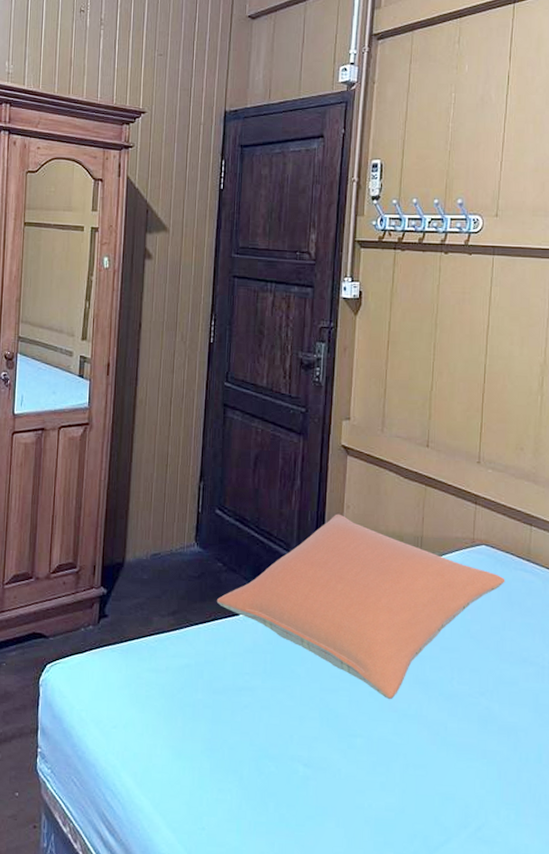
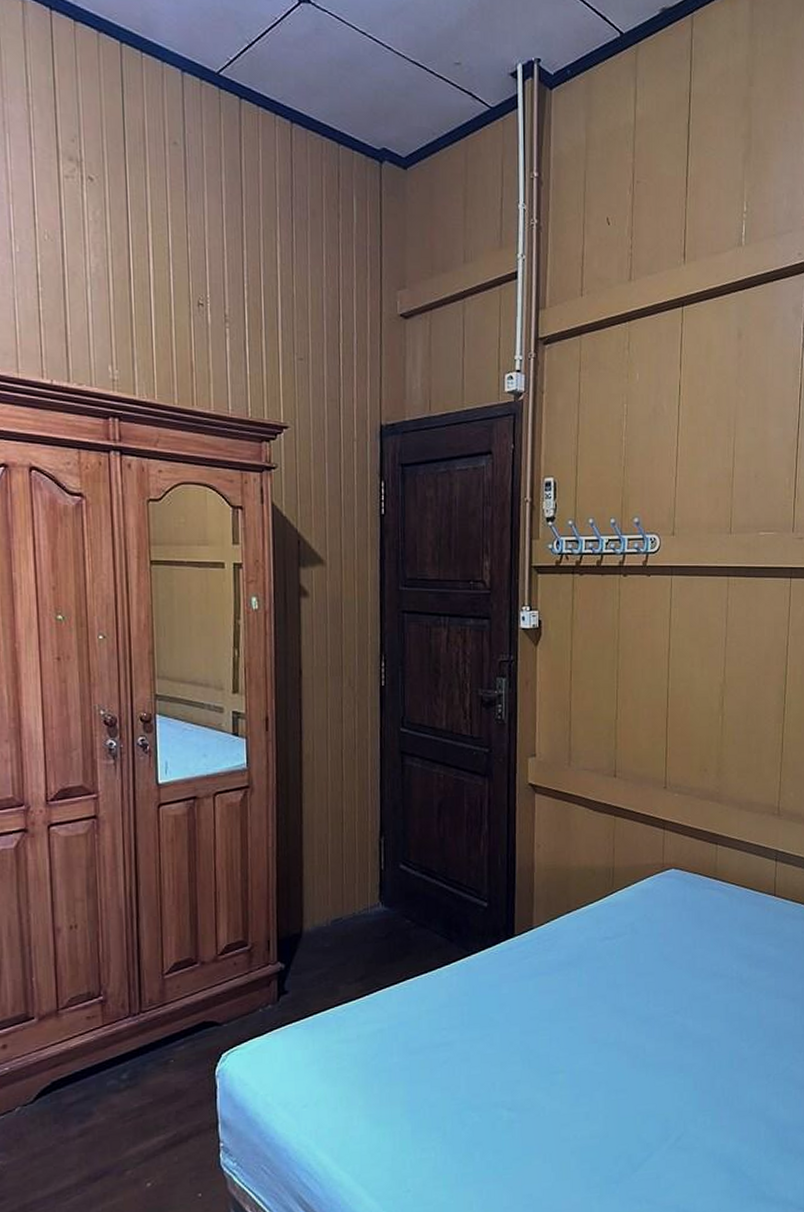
pillow: present [216,514,506,700] -> none [406,854,695,1032]

